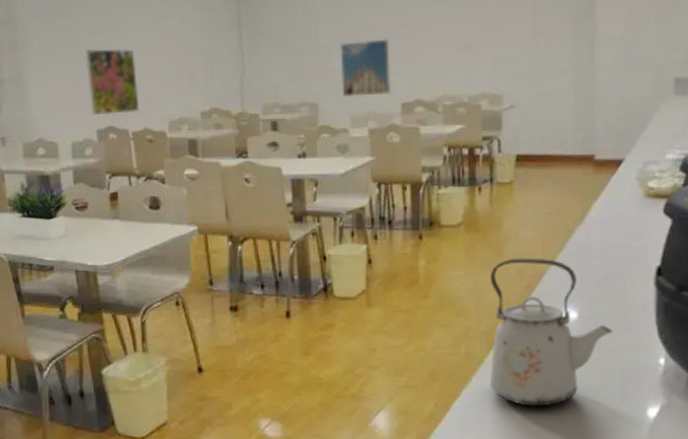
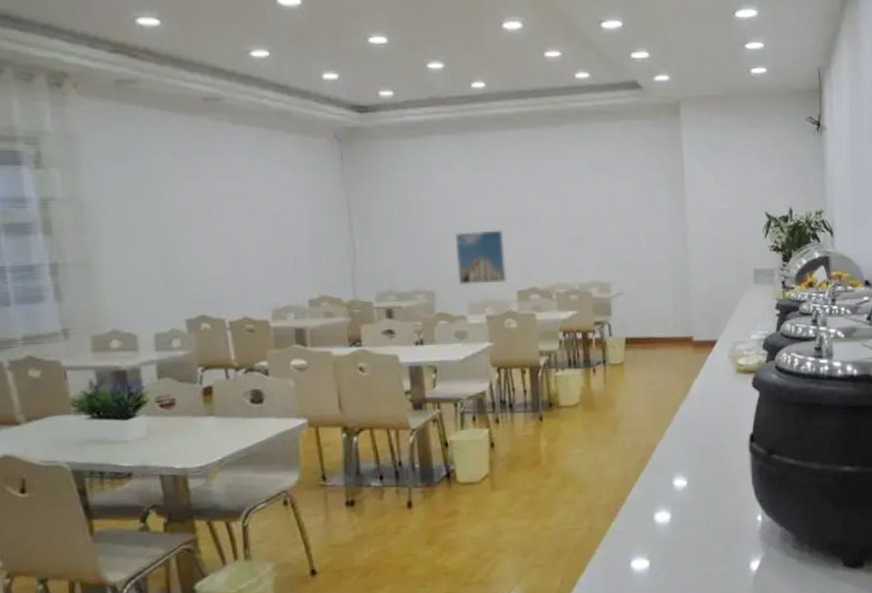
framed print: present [85,48,140,115] -> none [171,232,238,303]
kettle: present [489,257,614,407] -> none [607,431,718,573]

